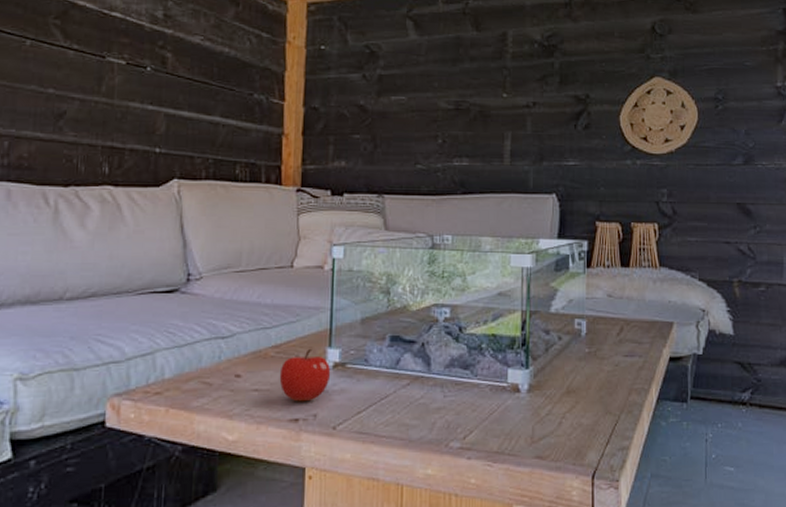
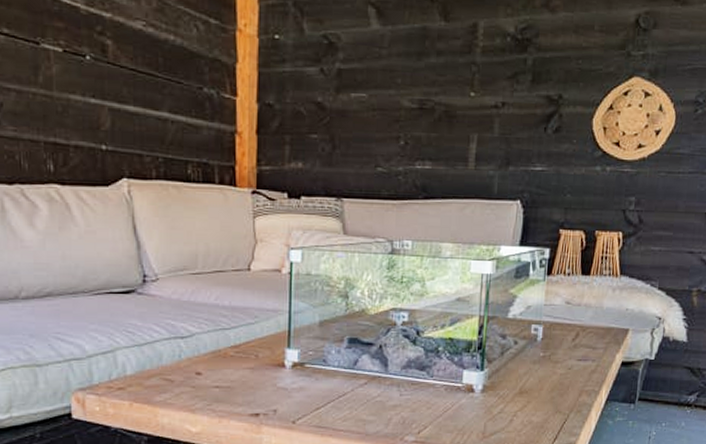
apple: present [279,348,331,402] -> none [239,348,290,398]

